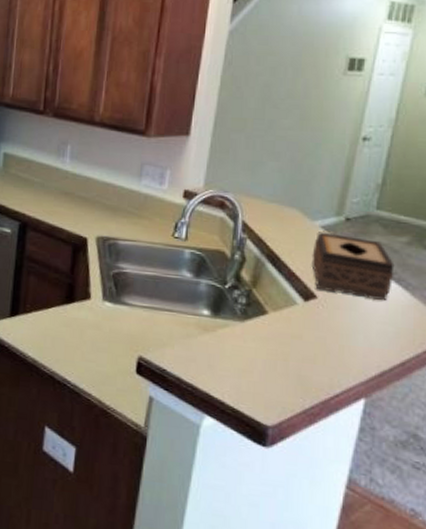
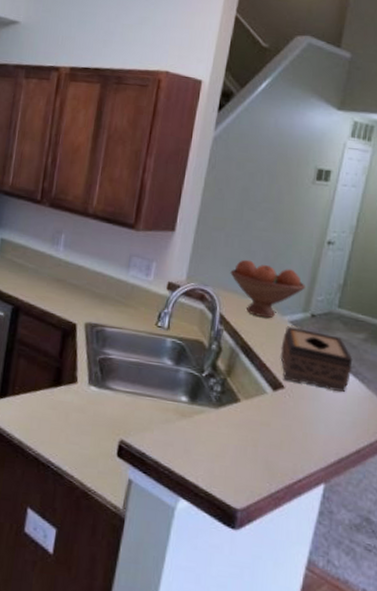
fruit bowl: none [252,162,338,223] -> present [230,259,305,318]

